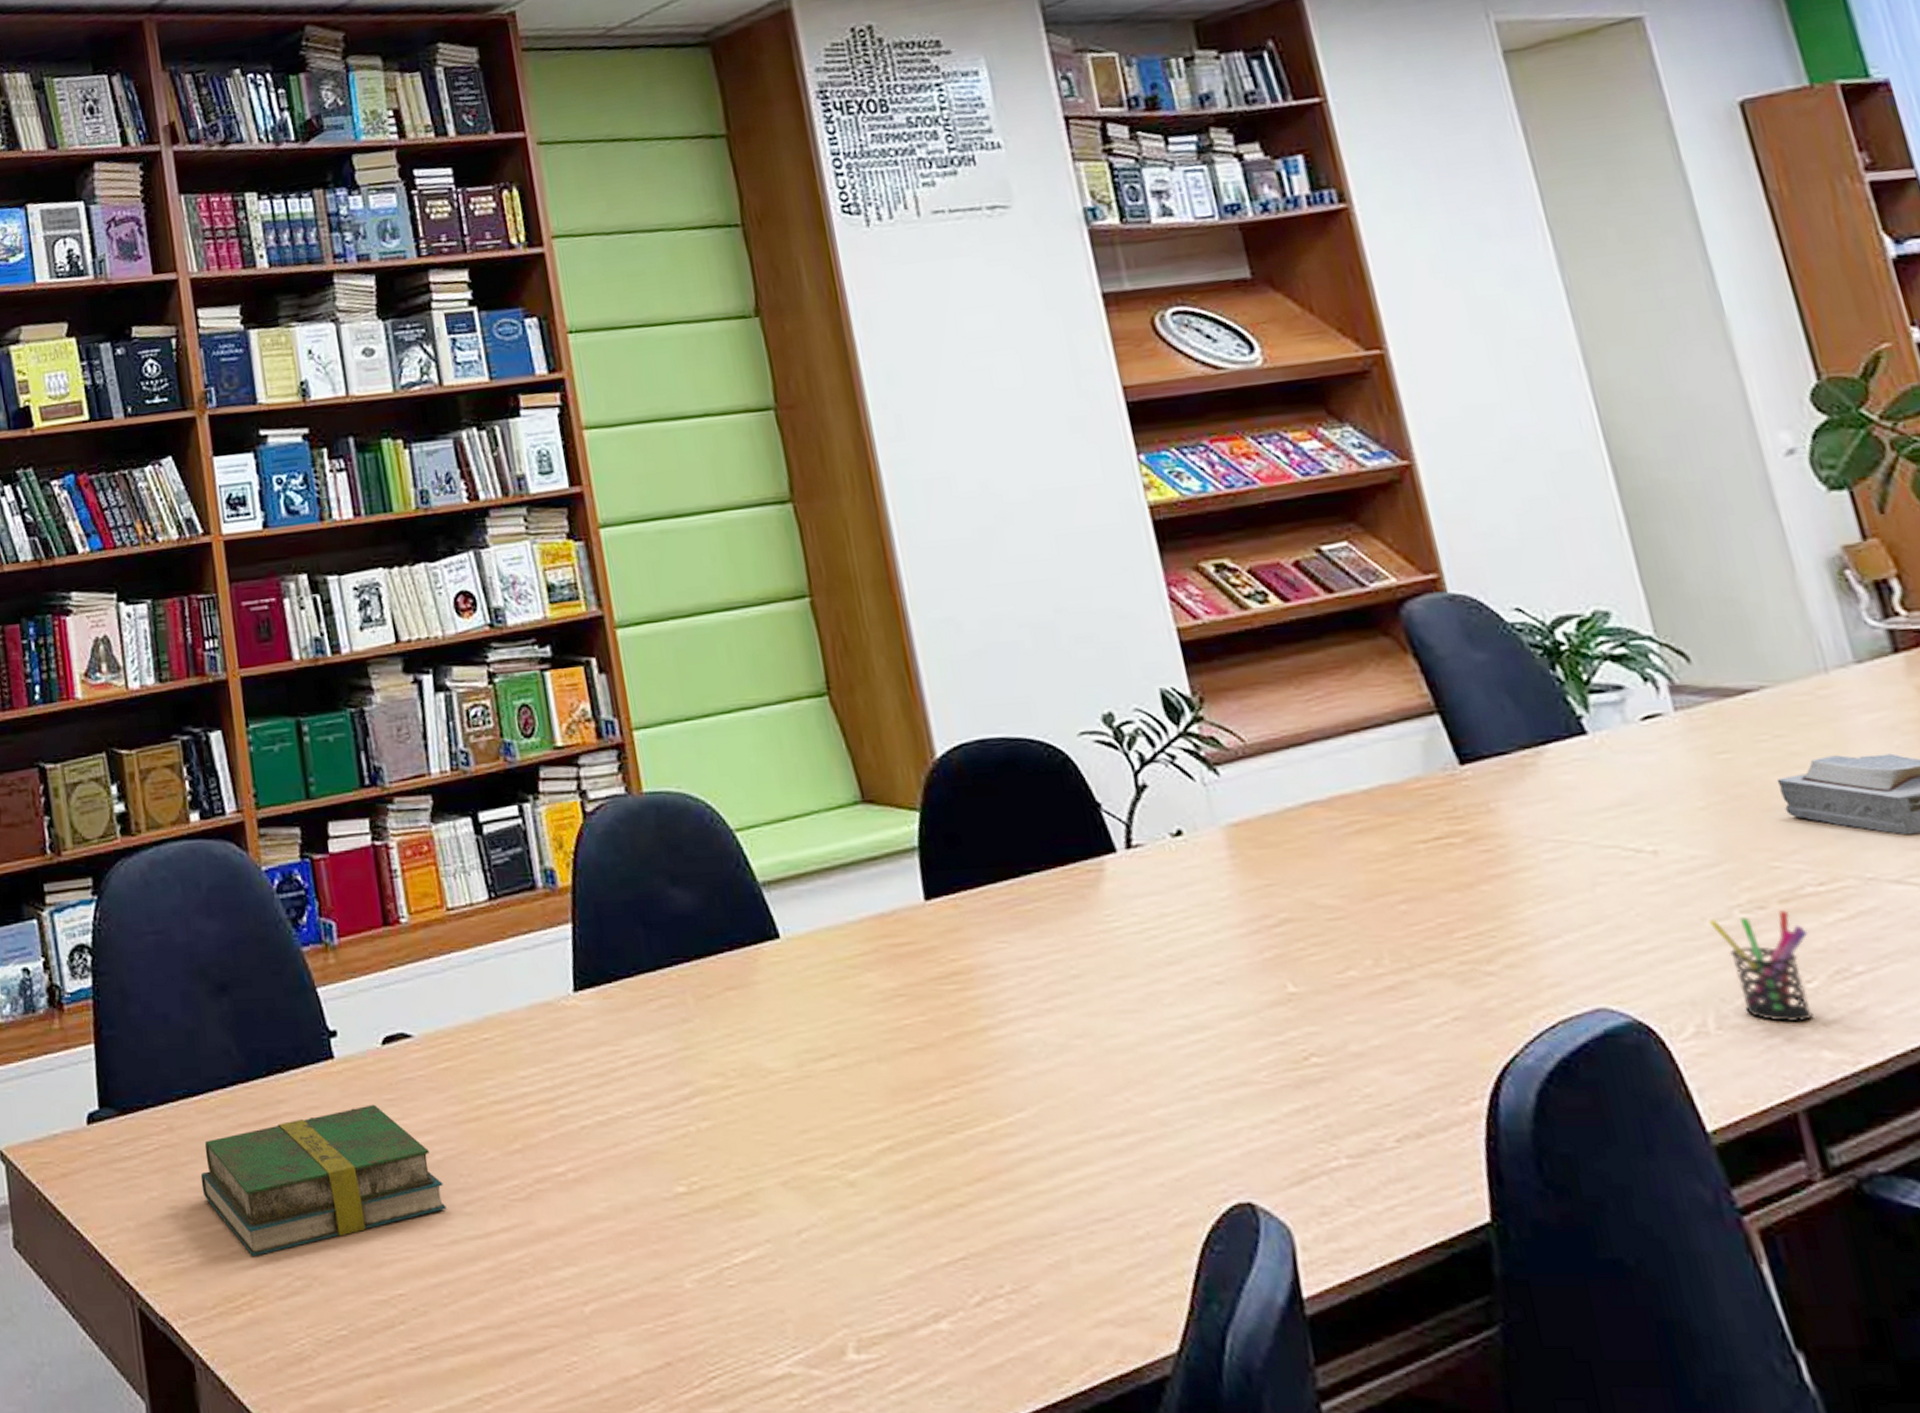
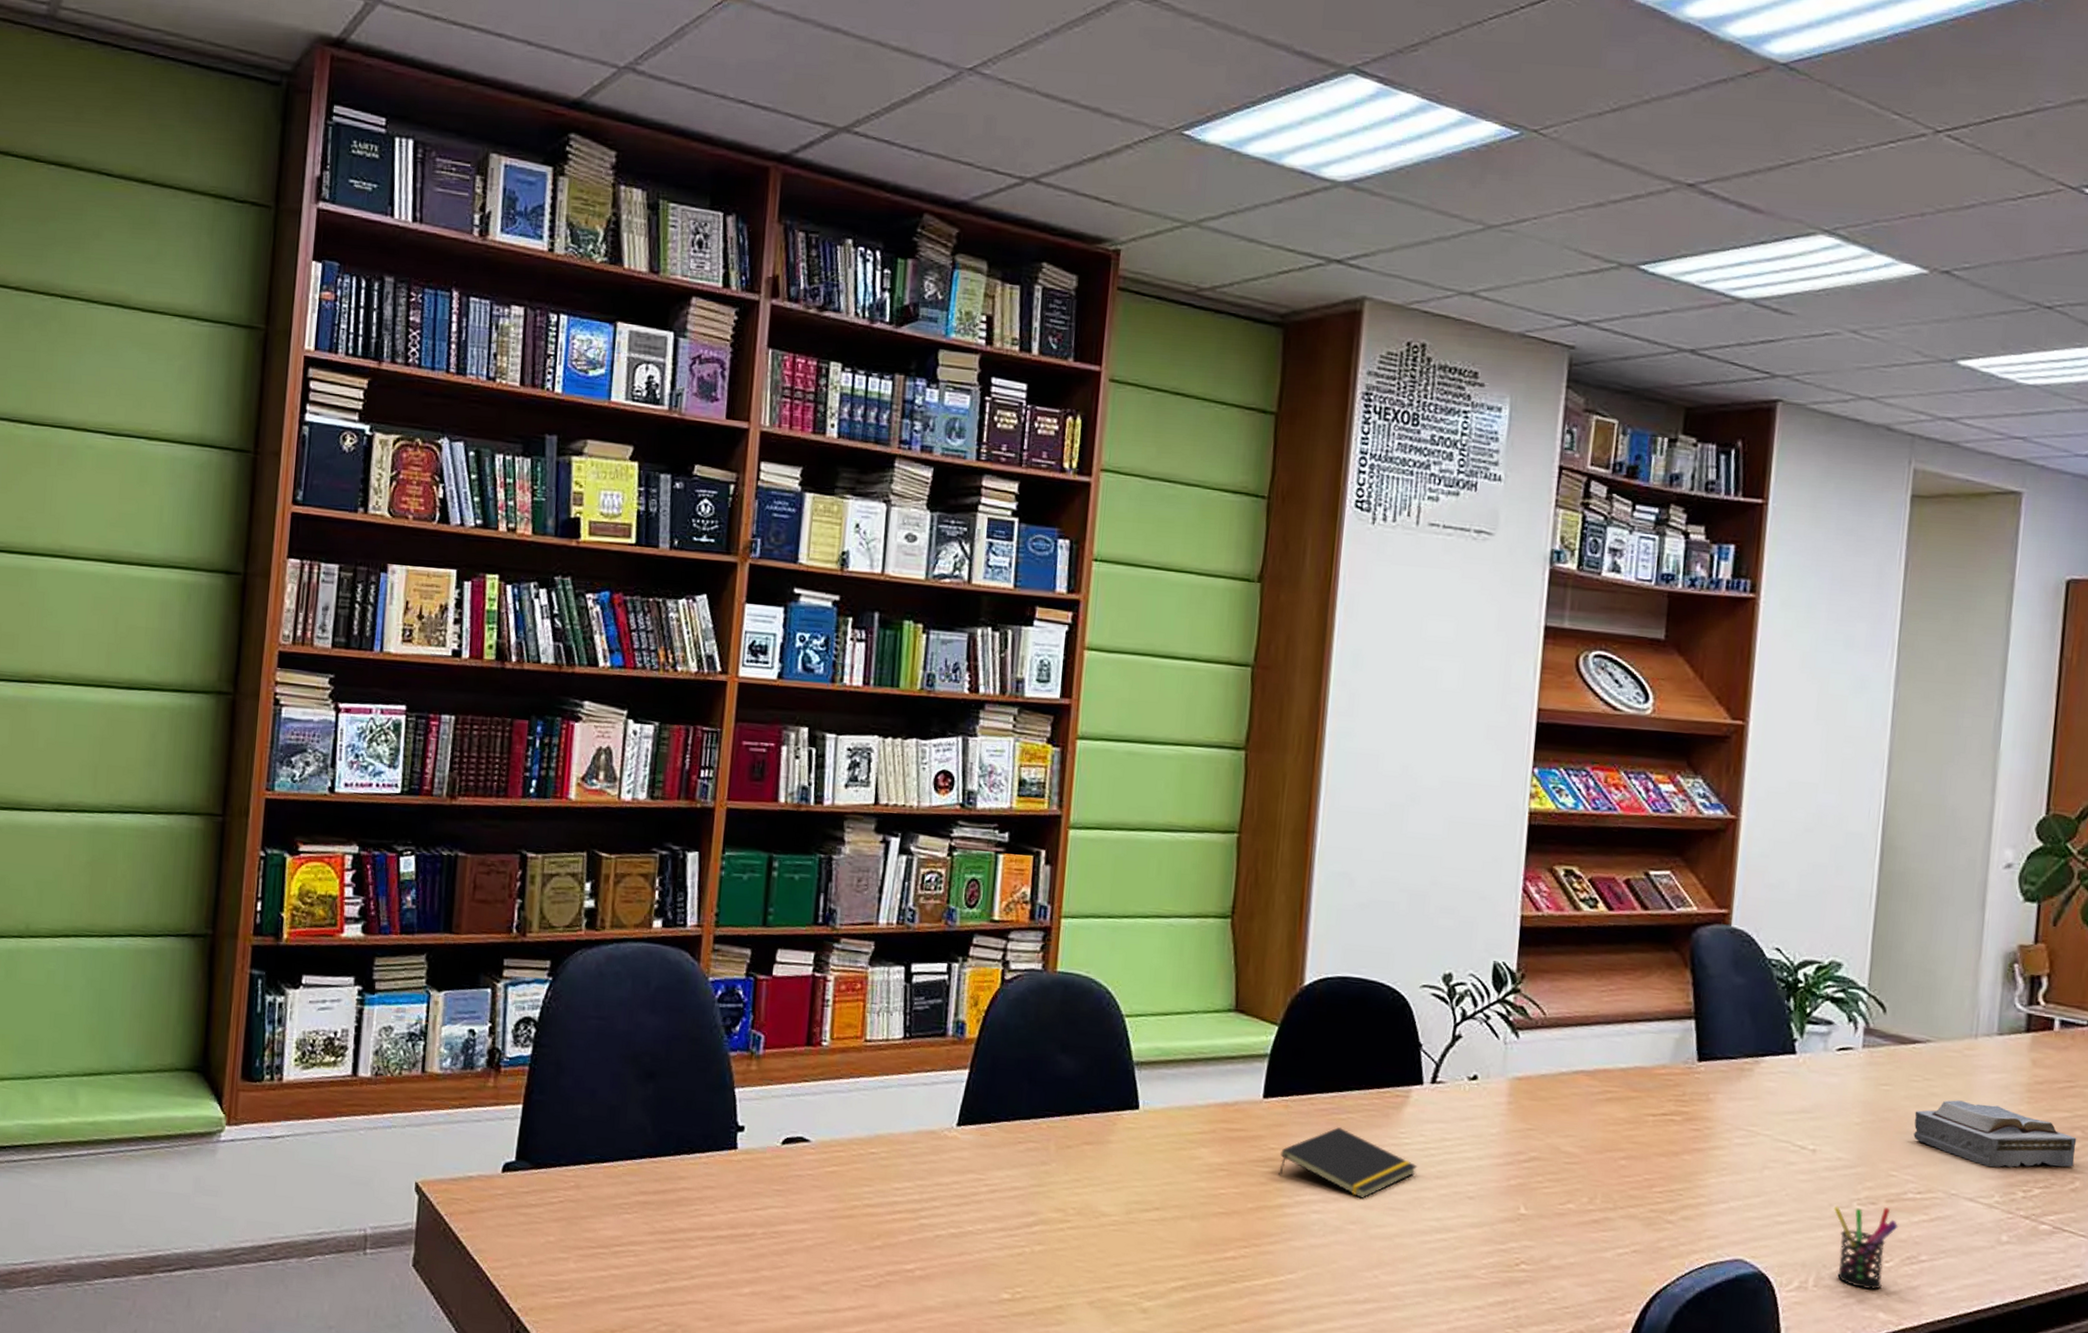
book: present [200,1104,447,1256] -> none [595,1192,808,1302]
notepad: none [964,921,1141,1004] -> present [1278,1127,1418,1199]

